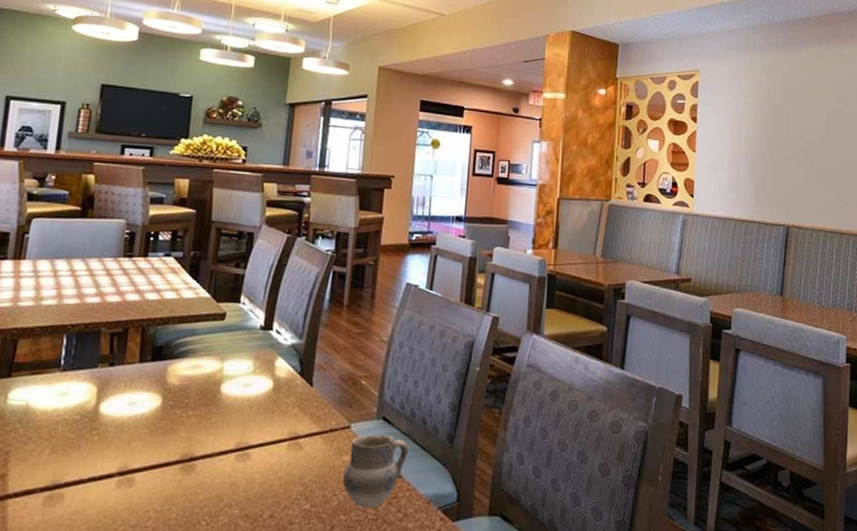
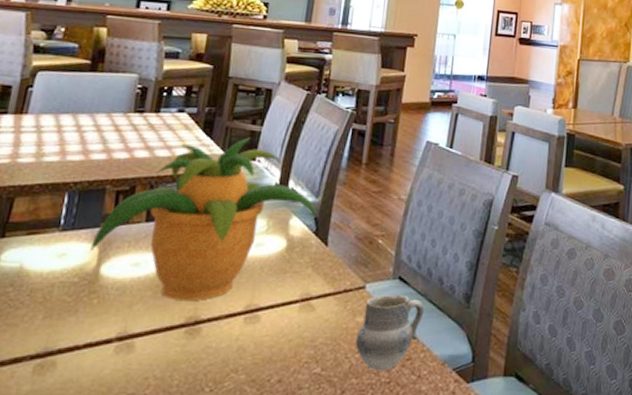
potted plant: none [90,280,304,438] -> present [90,137,320,301]

